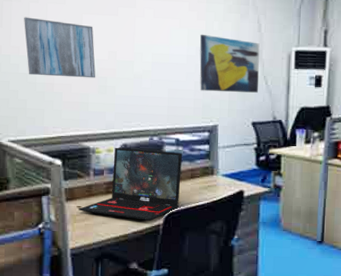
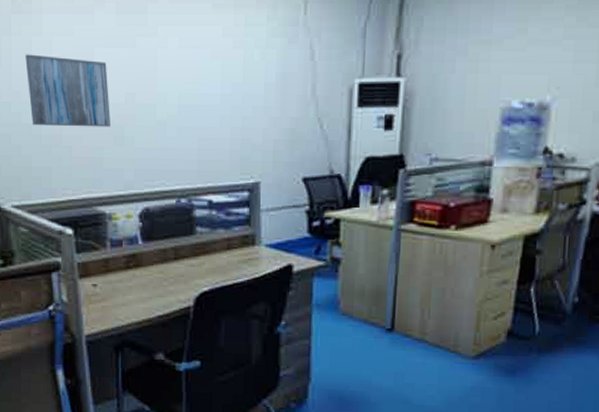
laptop: present [79,147,182,221] -> none [94,212,216,302]
wall art: present [199,34,260,93] -> none [236,66,313,140]

